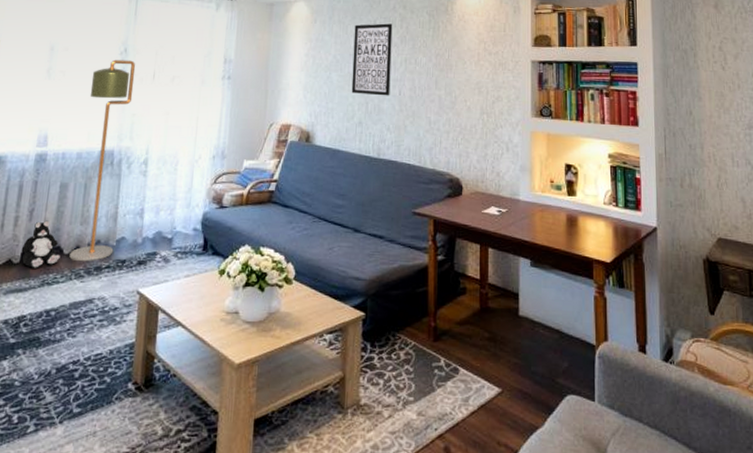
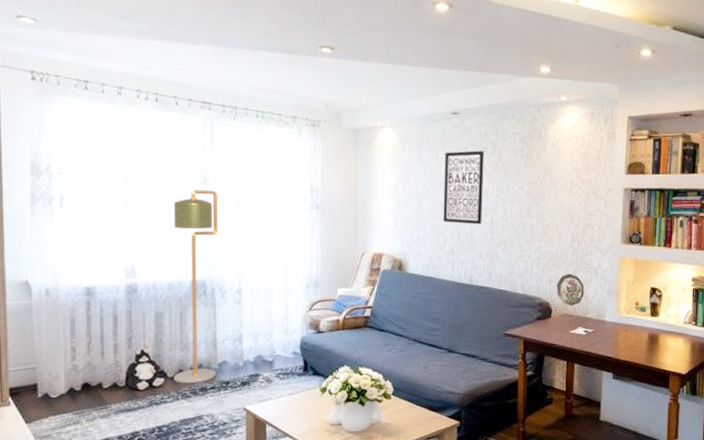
decorative plate: none [466,148,496,183] -> present [556,273,585,306]

